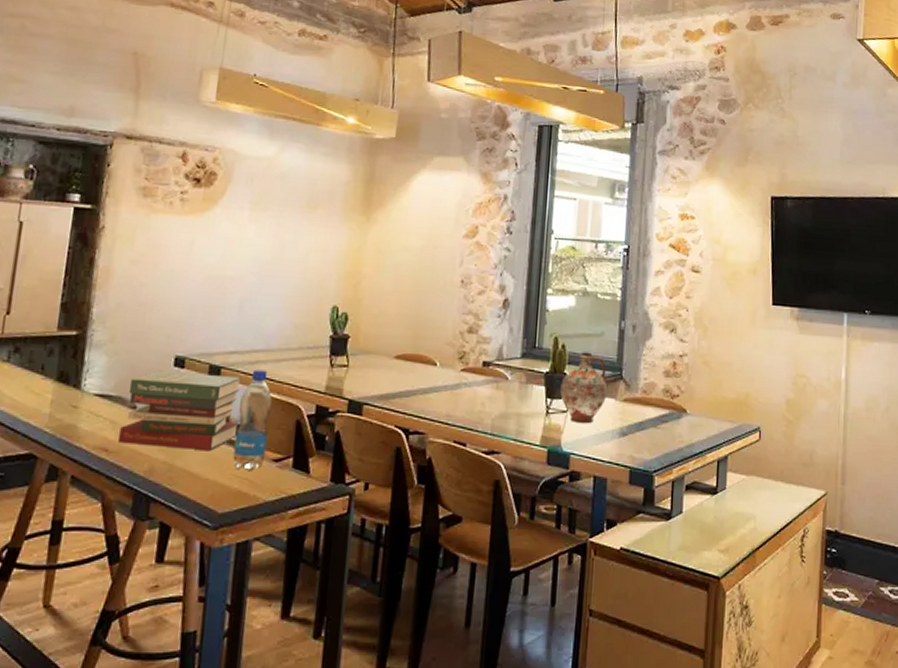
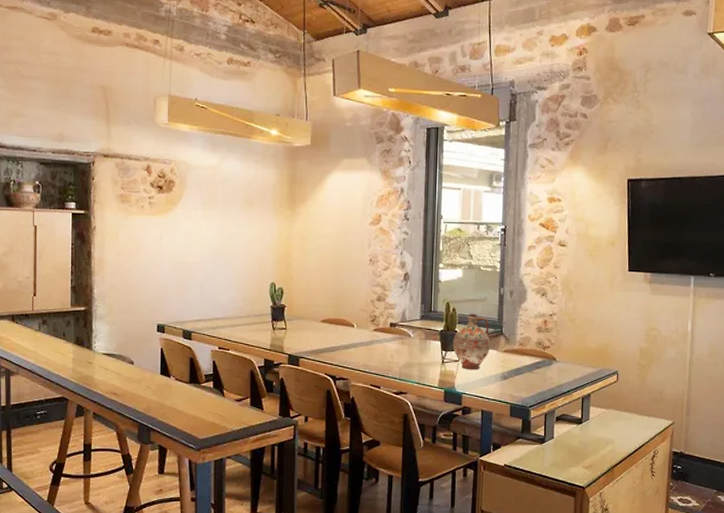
books: present [119,370,241,451] -> none [123,335,208,394]
bottle: present [233,369,272,470] -> none [206,333,231,408]

